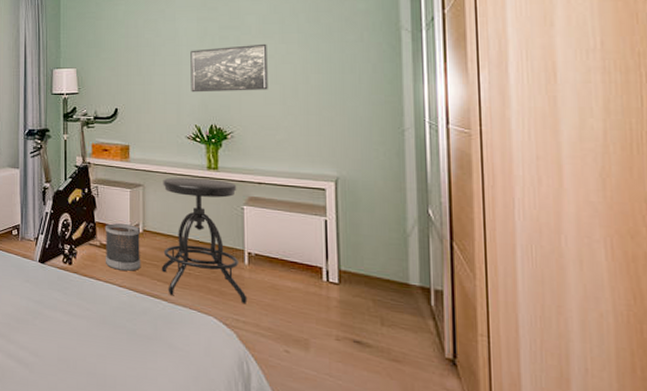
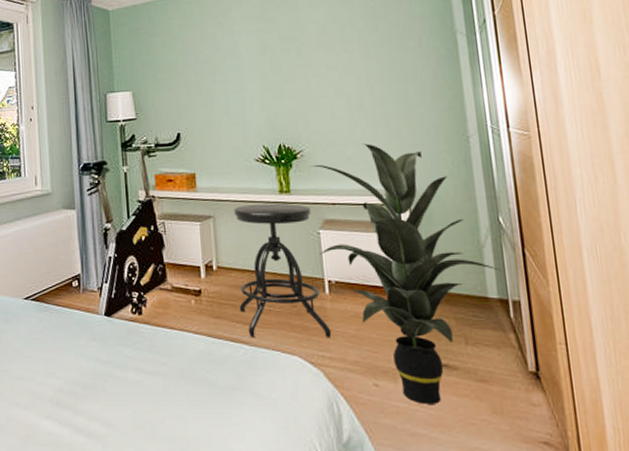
wastebasket: present [105,223,141,271] -> none [175,262,218,315]
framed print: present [190,43,268,93] -> none [252,54,334,111]
indoor plant: none [239,130,425,376] -> present [310,143,501,404]

